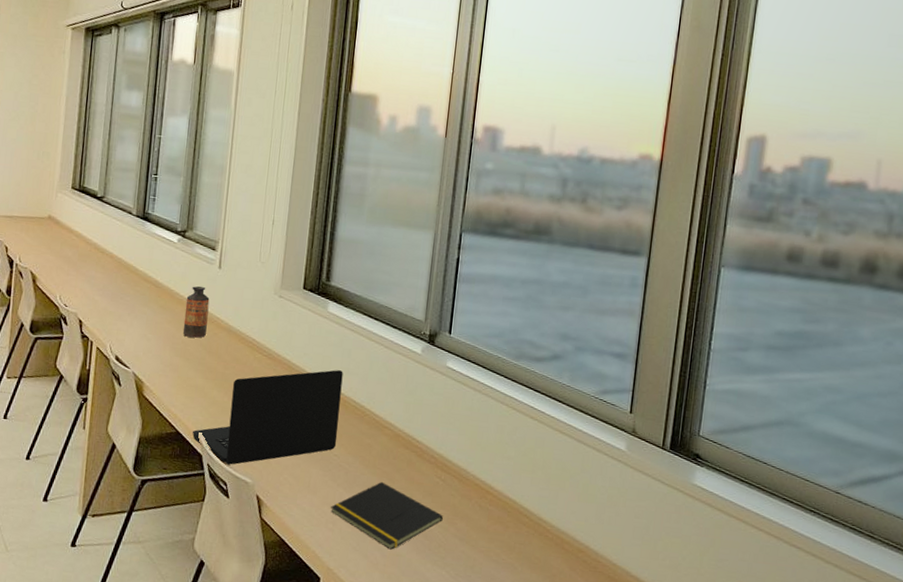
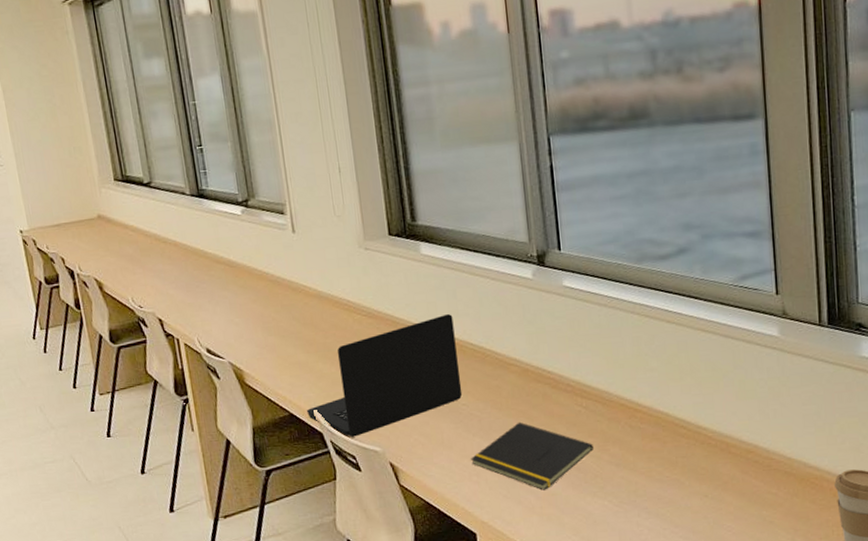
bottle: present [182,286,210,338] -> none [265,255,296,313]

